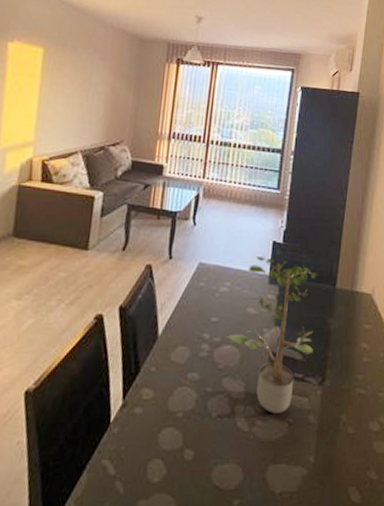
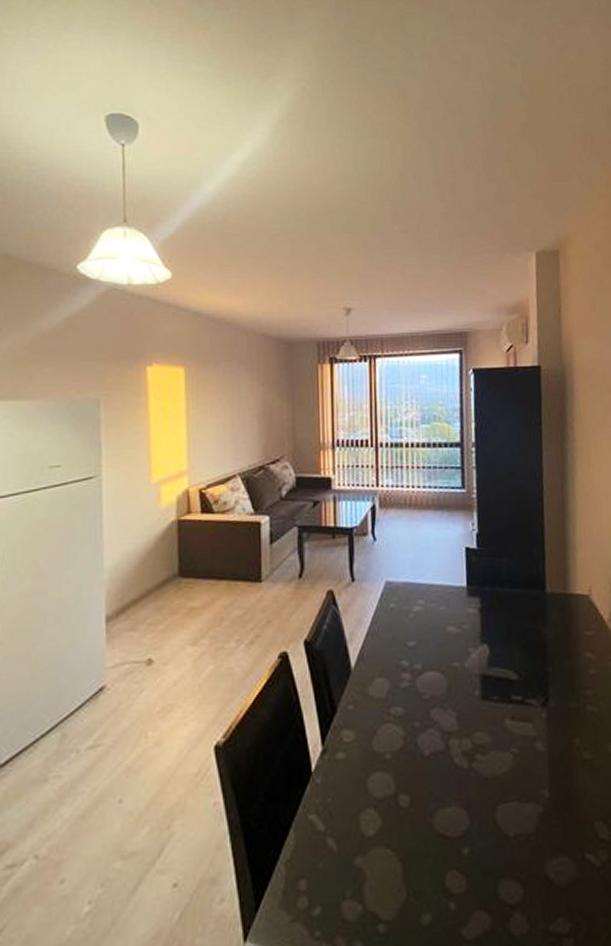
potted plant: present [226,254,317,413] -> none [427,563,530,745]

